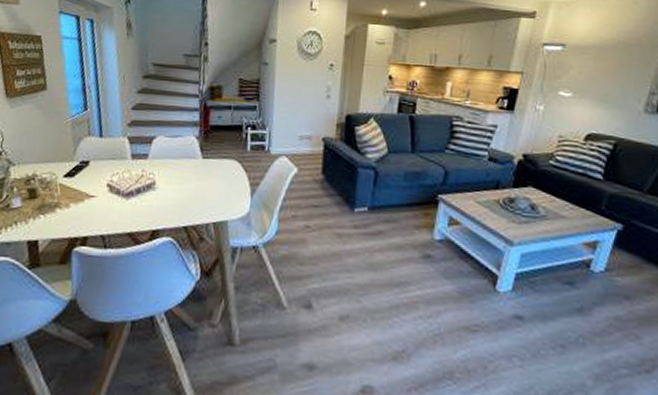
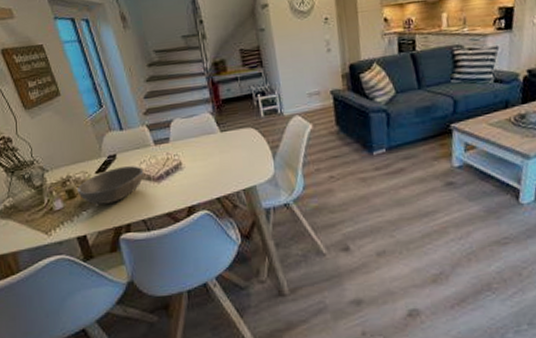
bowl: none [40,175,115,212] -> present [78,165,144,205]

